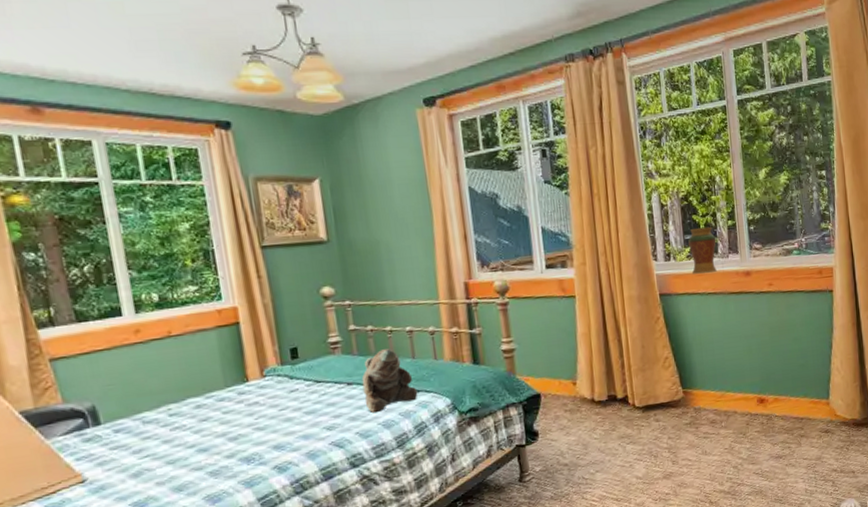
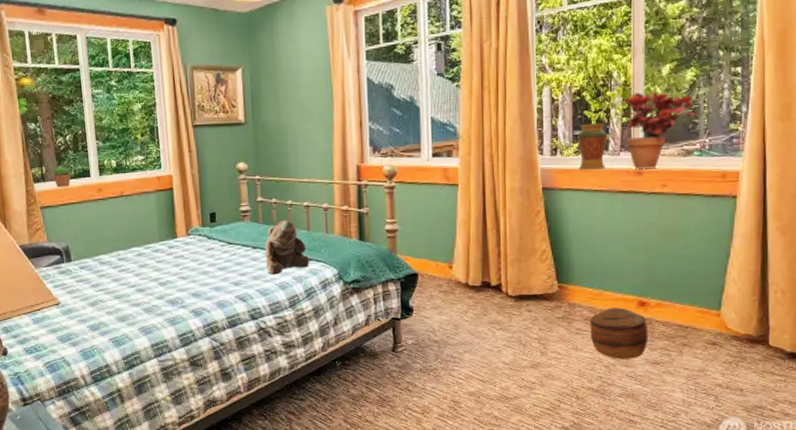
succulent plant: none [62,305,95,333] -> present [50,167,72,188]
basket: none [715,406,770,458] -> present [590,307,648,359]
potted plant: none [726,195,791,271] -> present [622,92,695,170]

